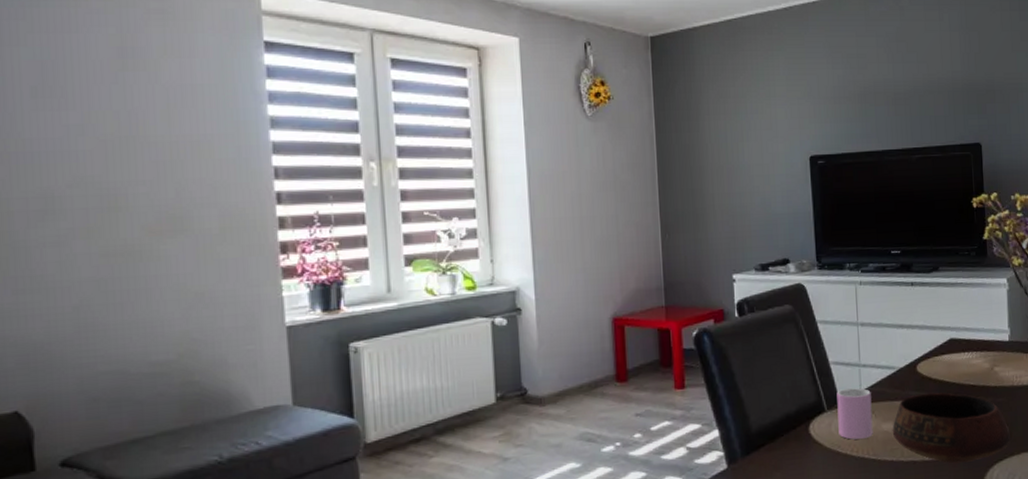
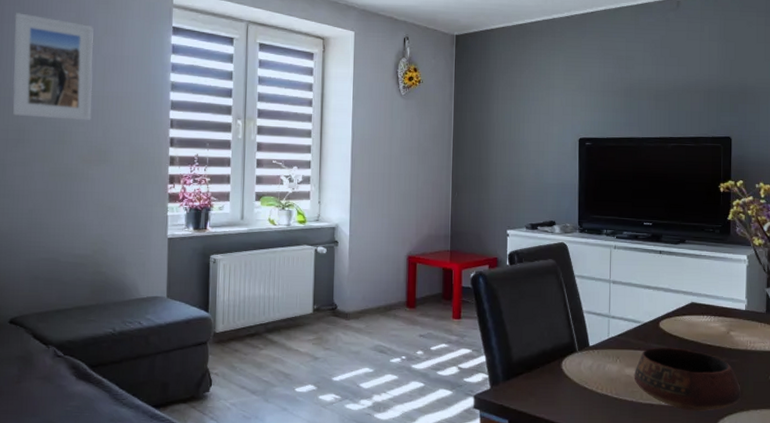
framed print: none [19,31,156,178] -> present [12,13,94,121]
cup: present [836,388,873,440] -> none [587,335,617,379]

